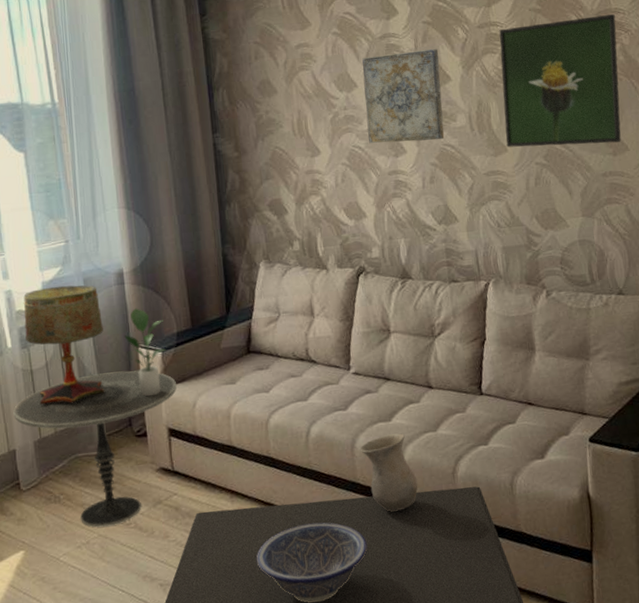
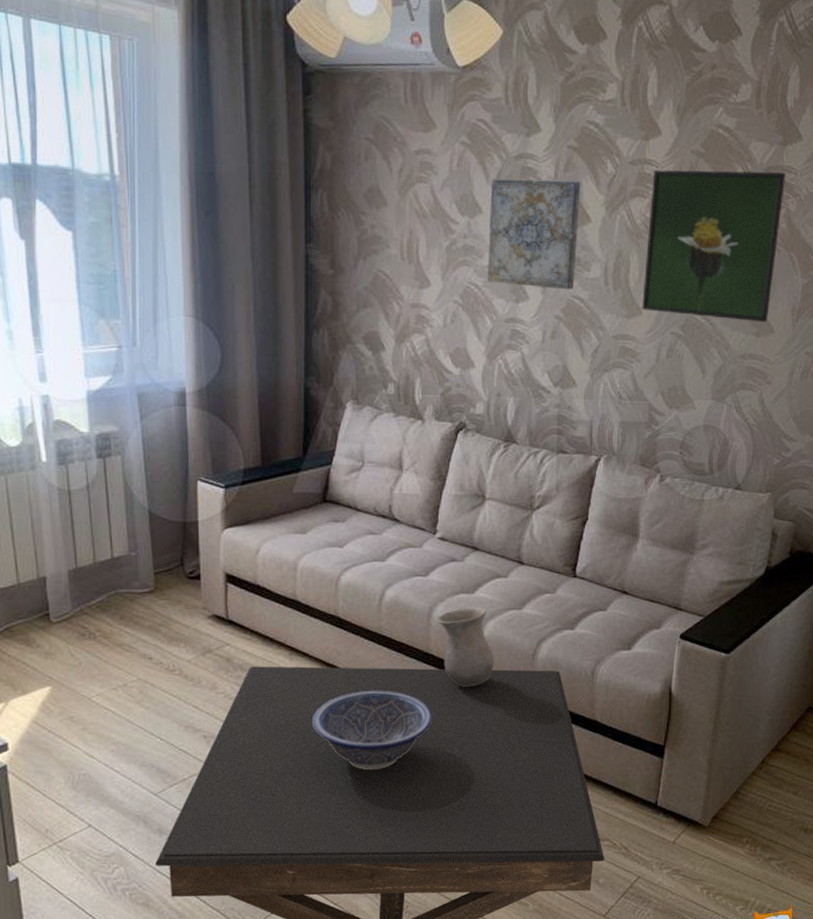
side table: present [13,370,177,528] -> none [45,504,238,670]
table lamp: present [23,285,105,405] -> none [62,397,158,533]
potted plant: present [124,308,166,397] -> none [182,435,229,536]

